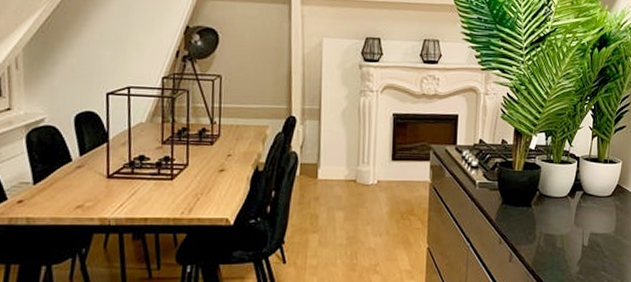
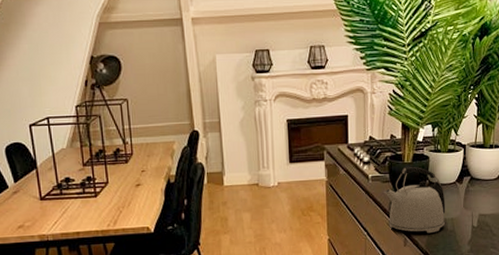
kettle: none [492,174,556,250] -> present [385,166,446,234]

